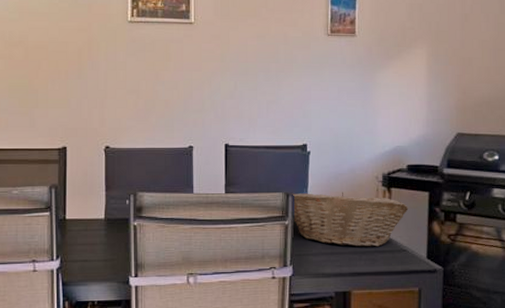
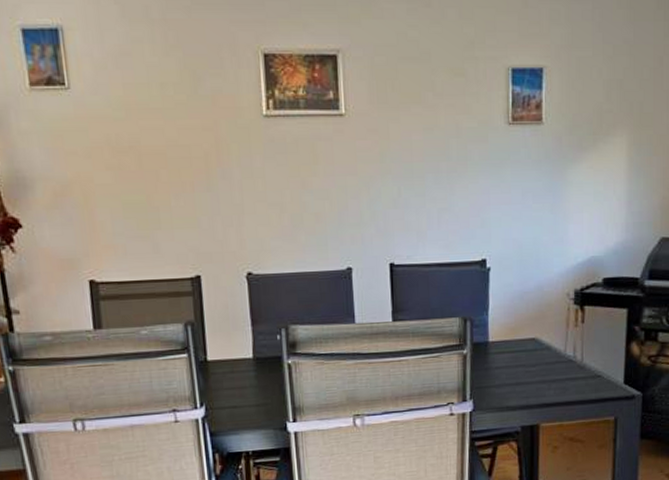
fruit basket: present [292,192,409,247] -> none [470,313,604,376]

